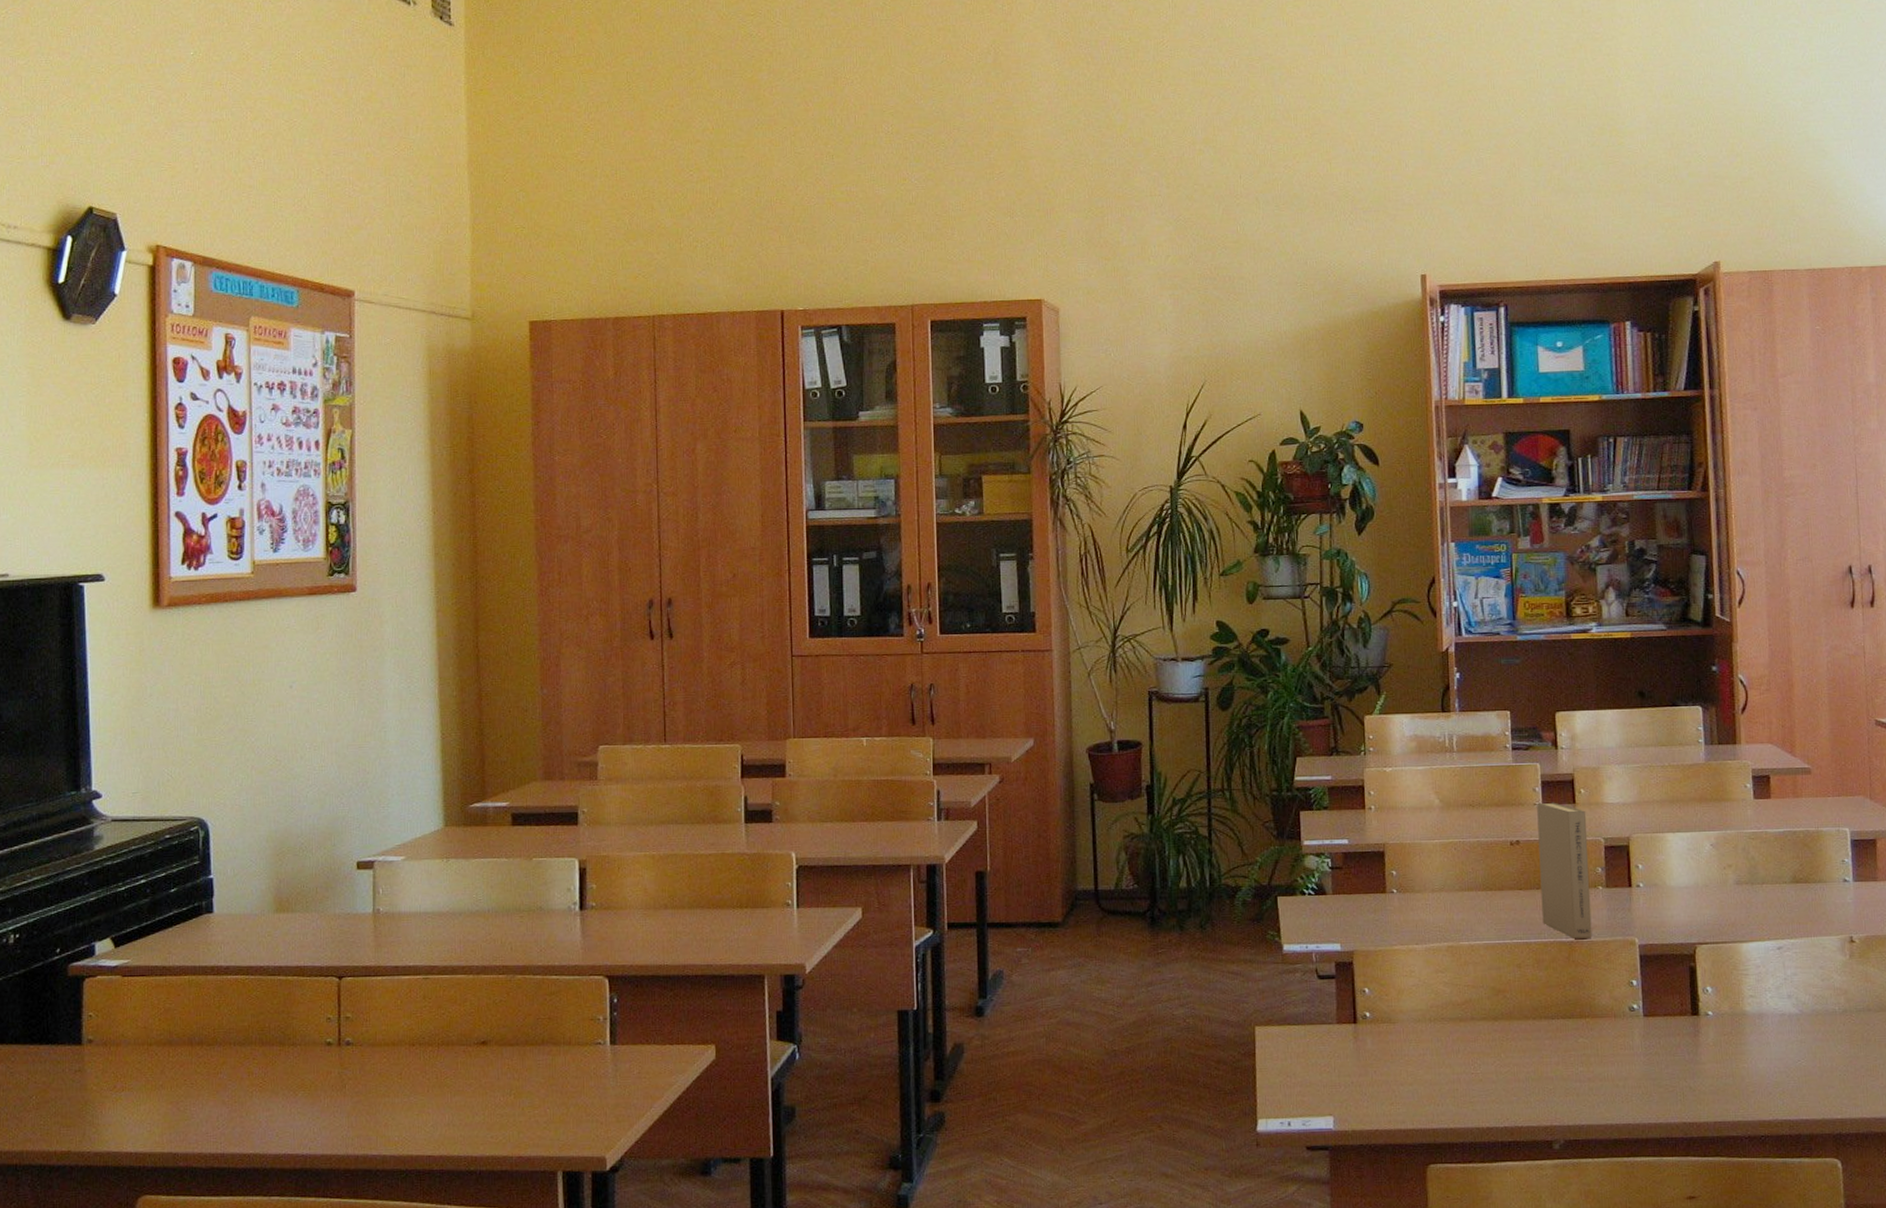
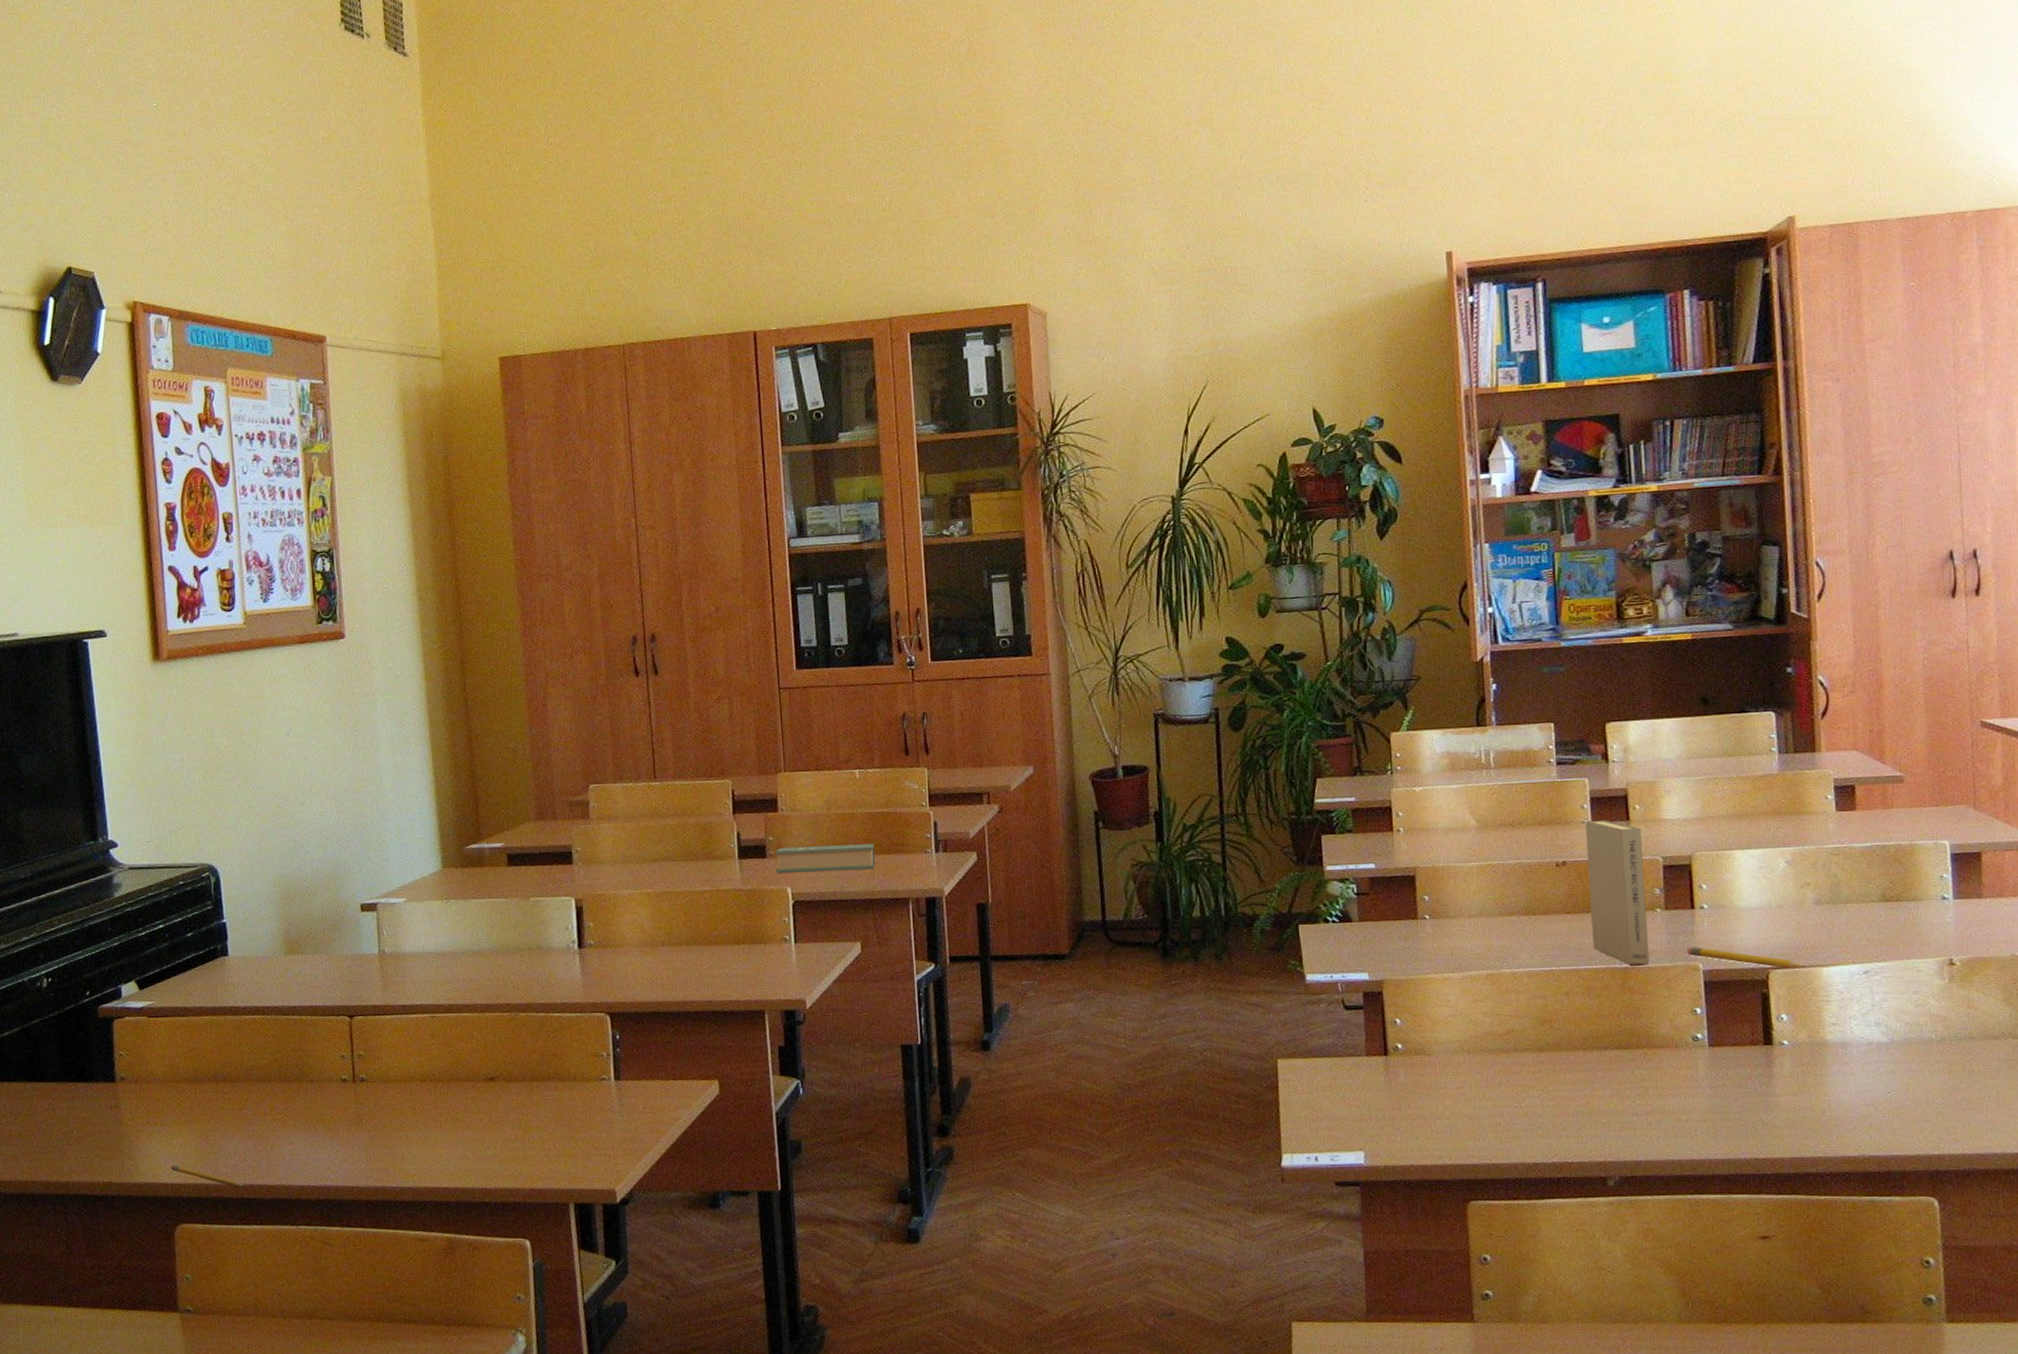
pencil: none [136,1132,216,1157] -> present [170,1165,246,1188]
book: none [781,810,880,838] -> present [775,843,876,873]
pencil: none [1625,922,1728,944] -> present [1687,947,1806,969]

